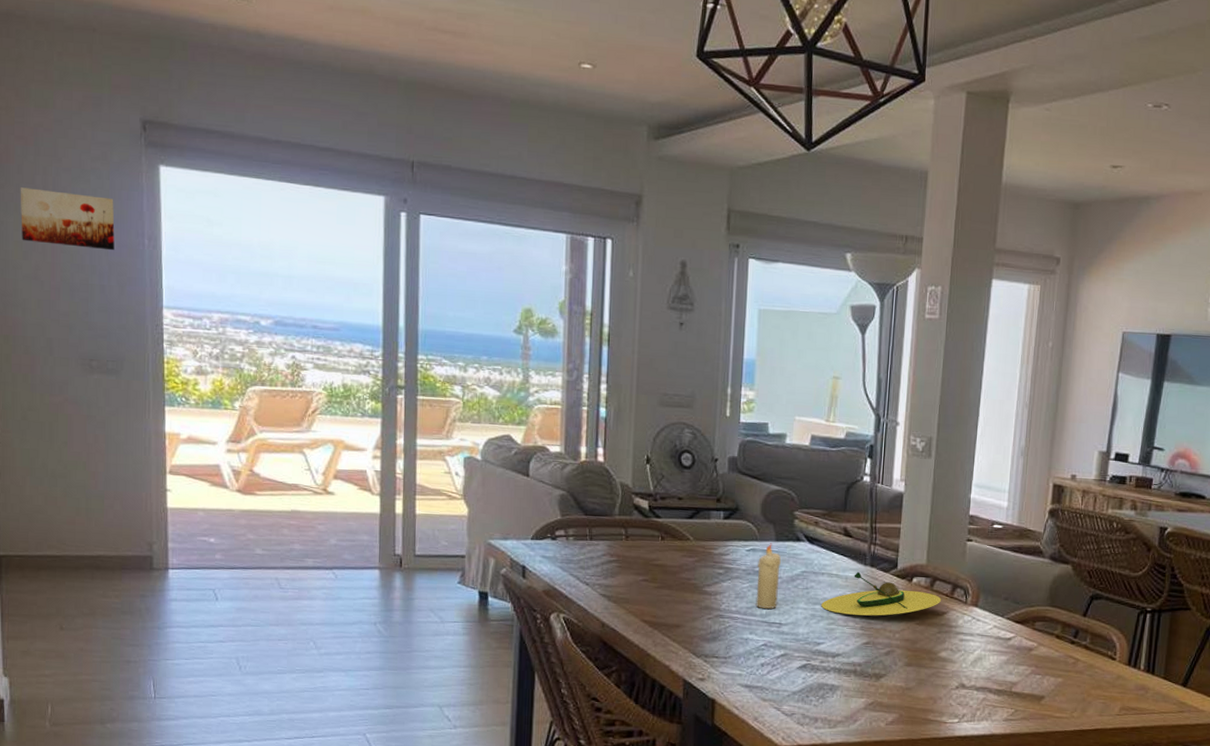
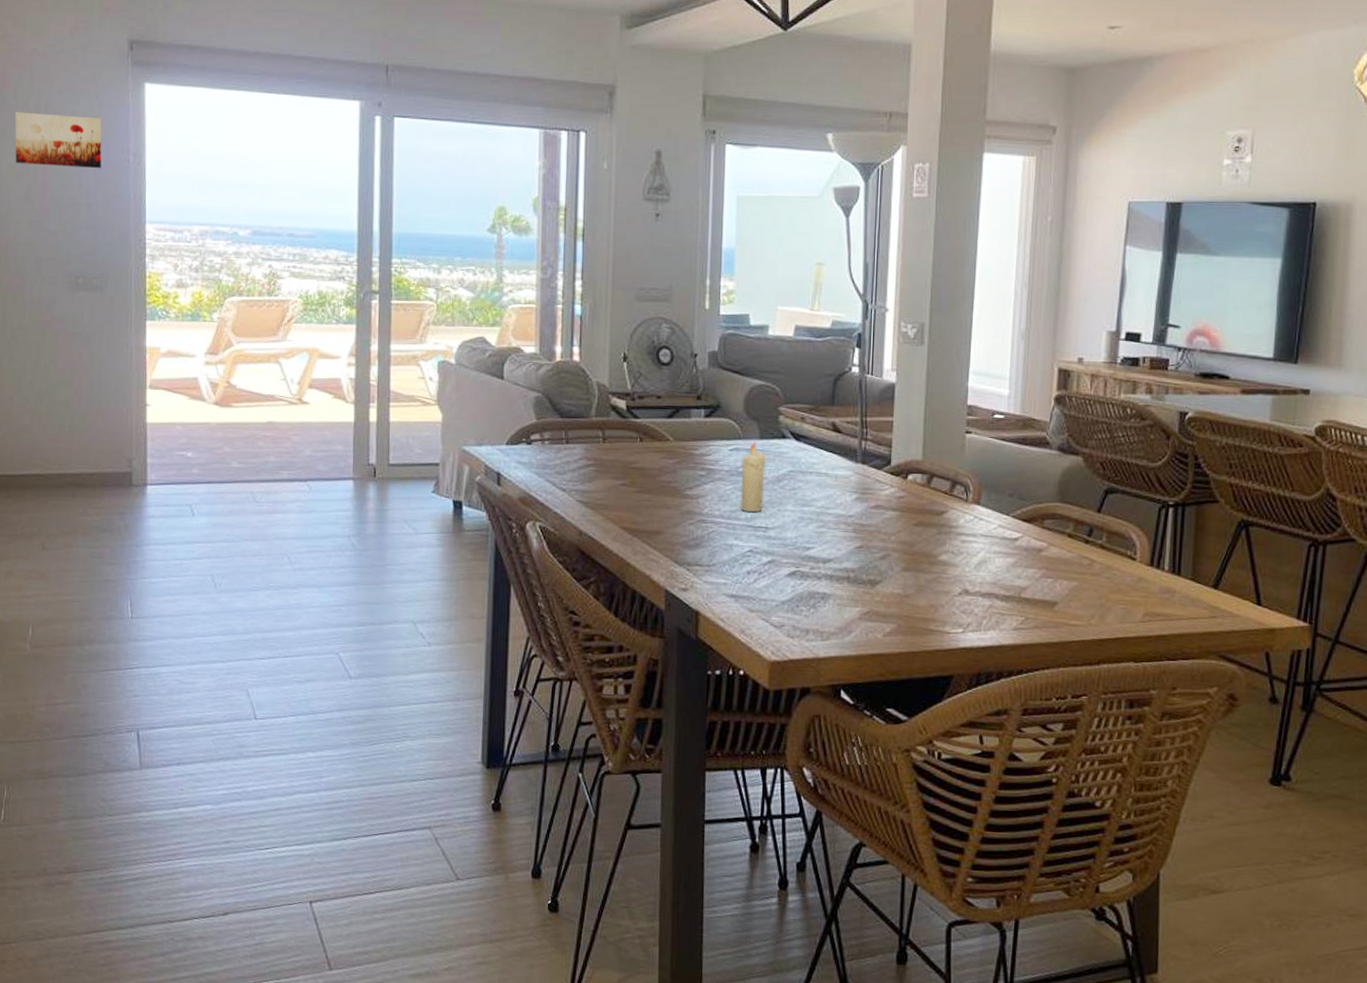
avocado: present [821,572,942,616] -> none [810,470,940,517]

